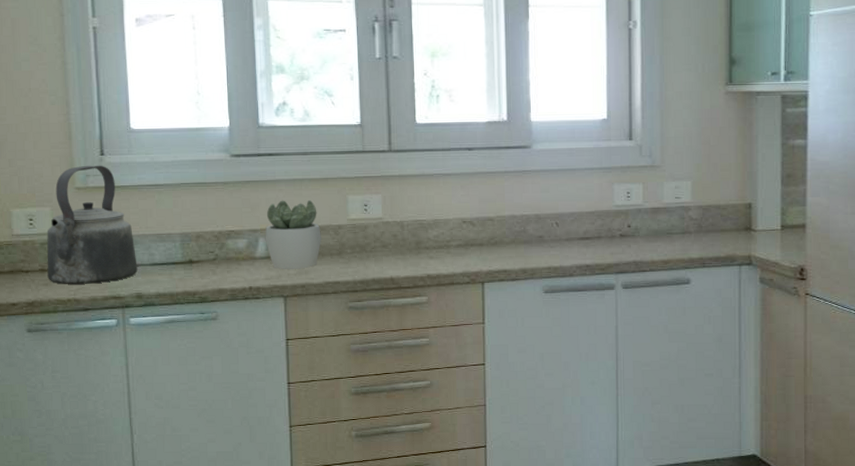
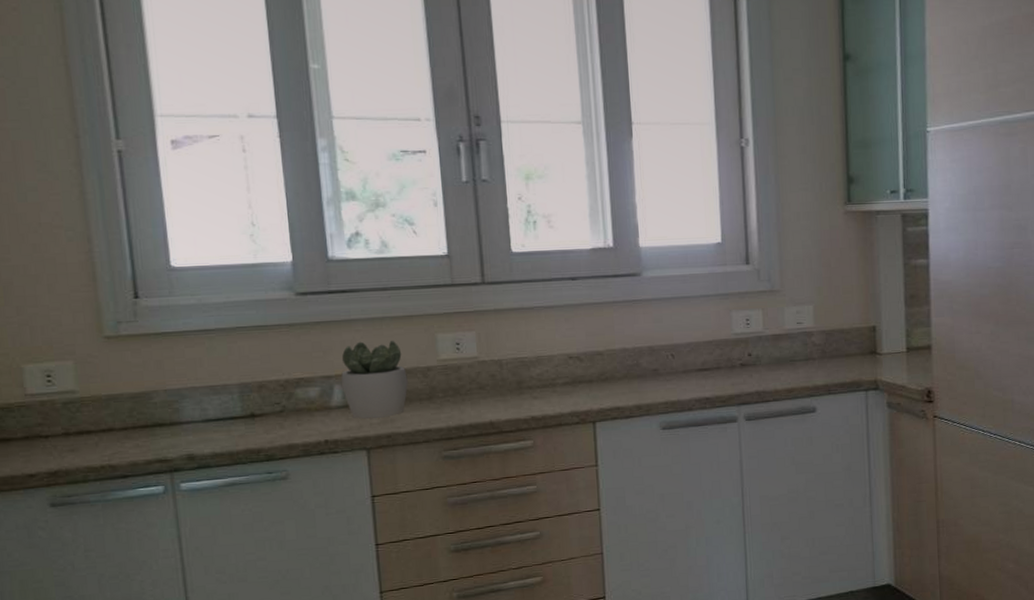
kettle: present [47,165,138,284] -> none [70,309,188,449]

